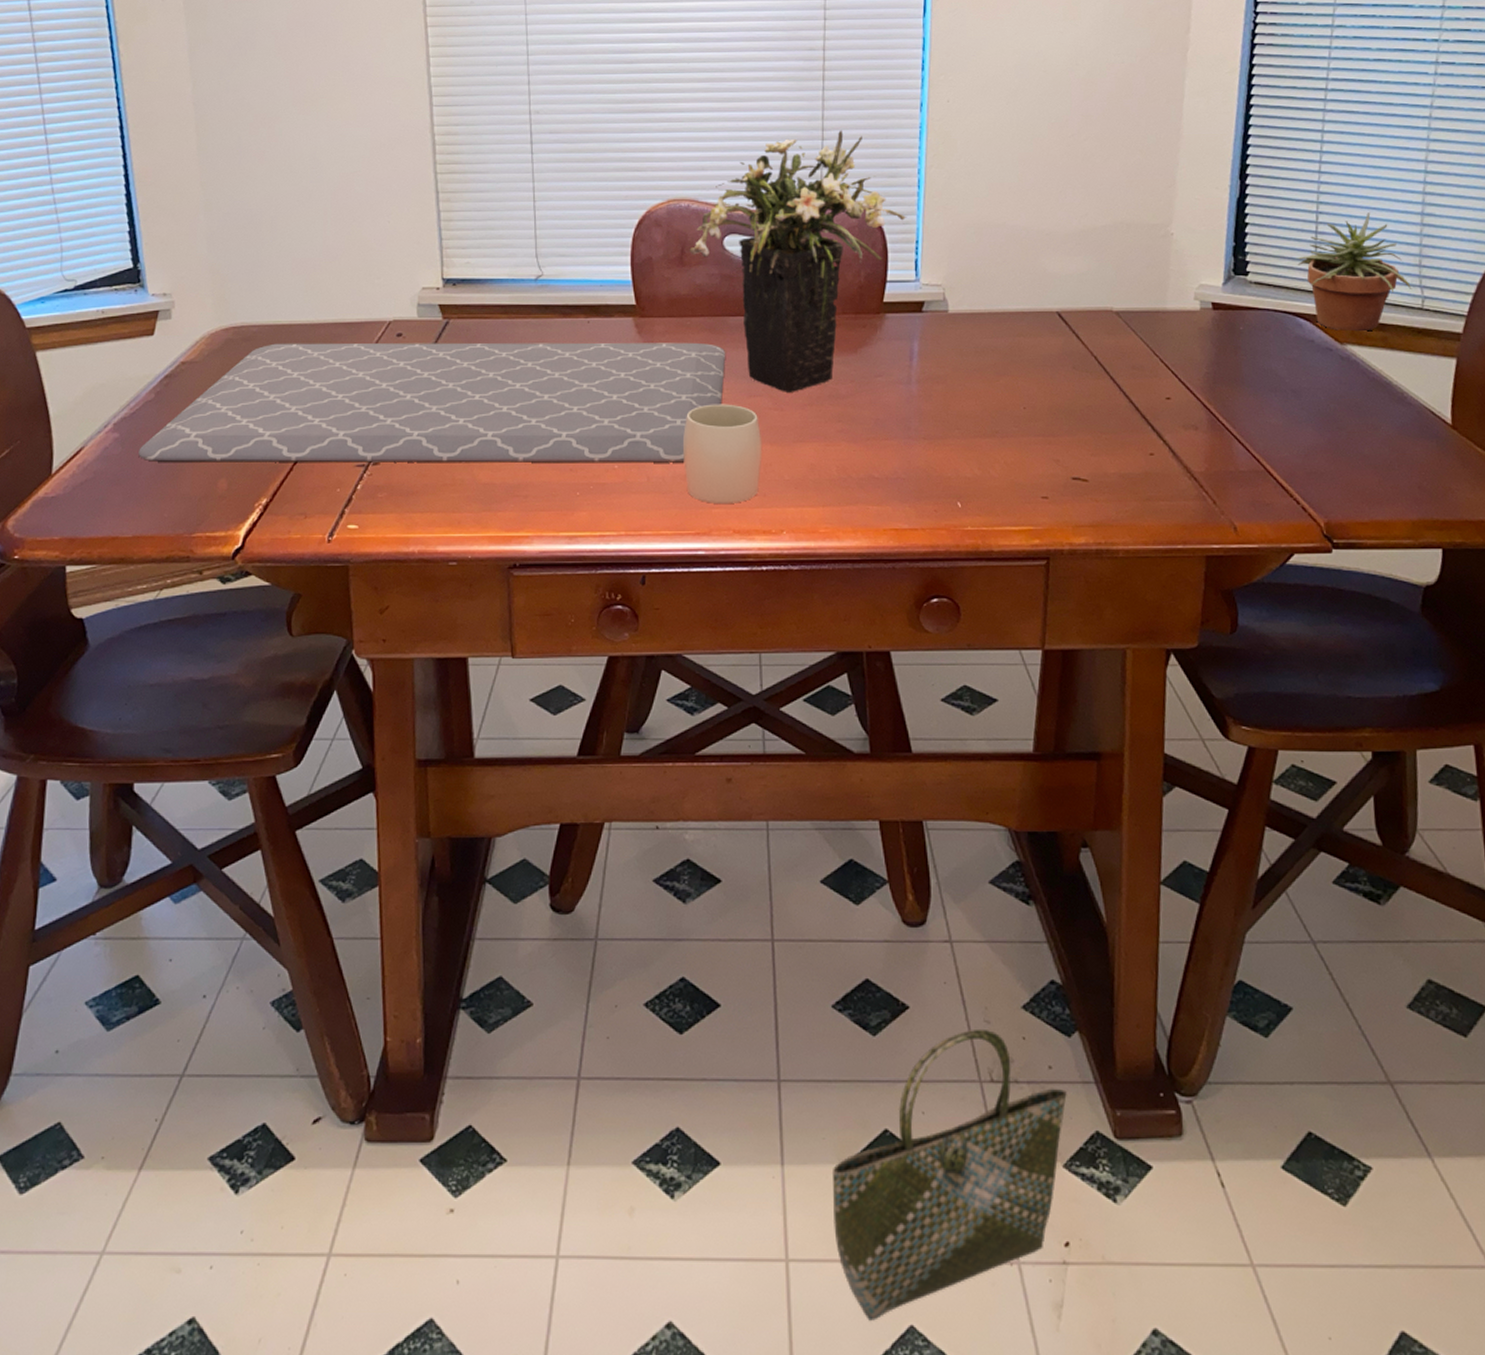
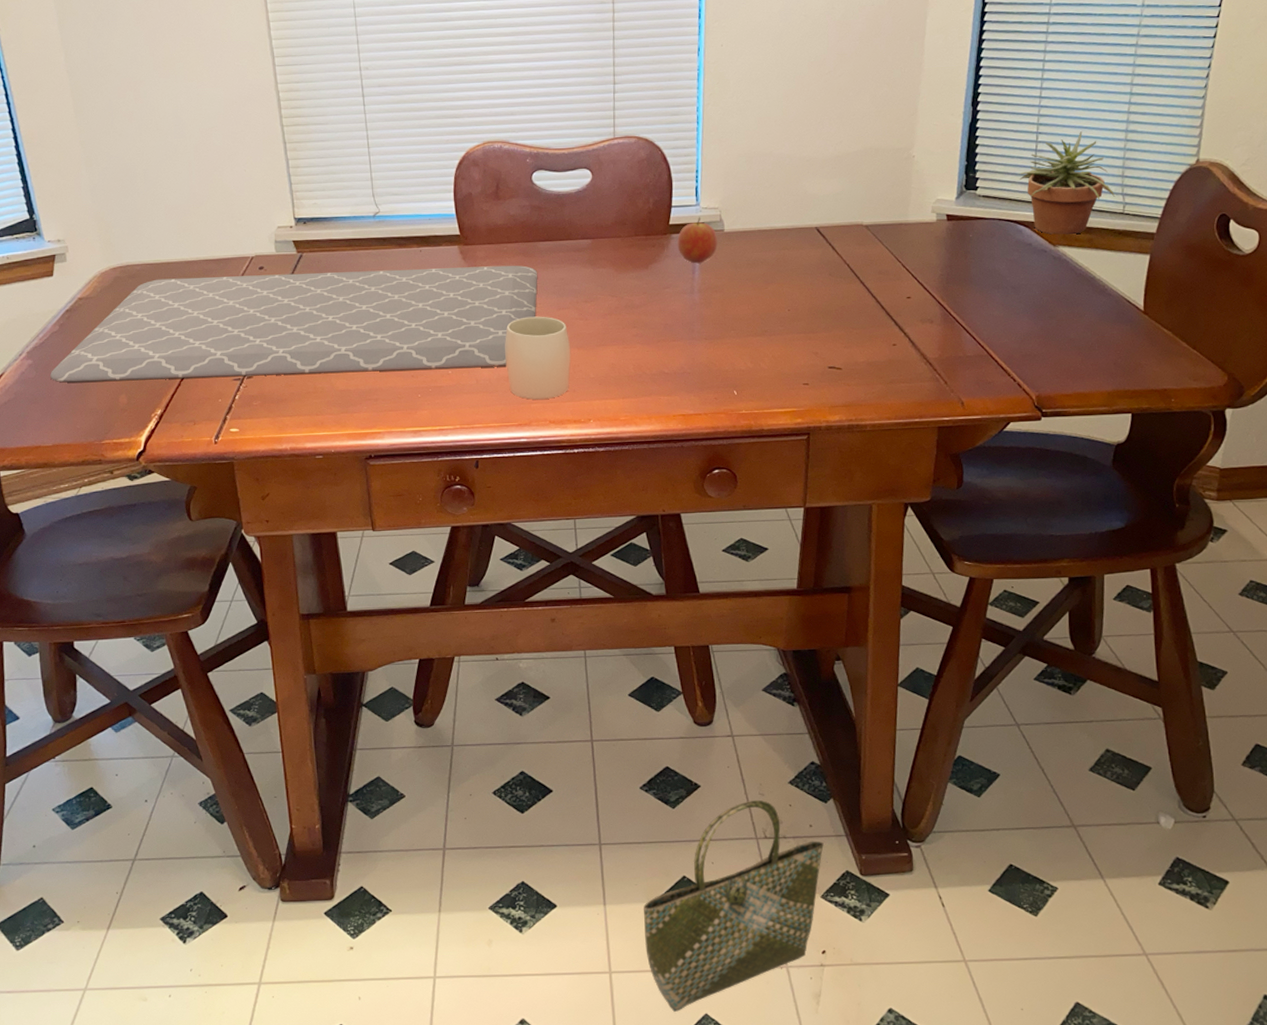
flower arrangement: present [689,130,907,392] -> none [503,75,688,305]
fruit: none [892,294,940,349] -> present [677,217,718,264]

